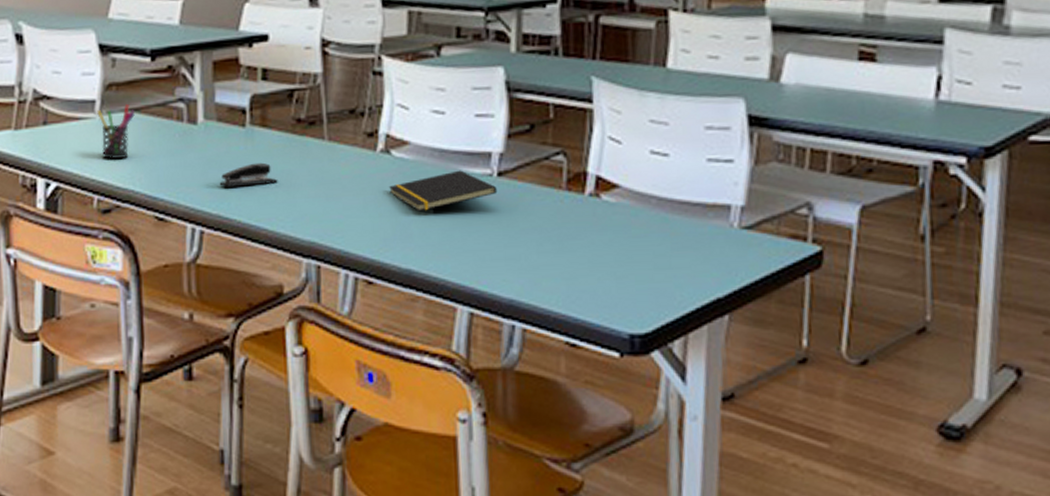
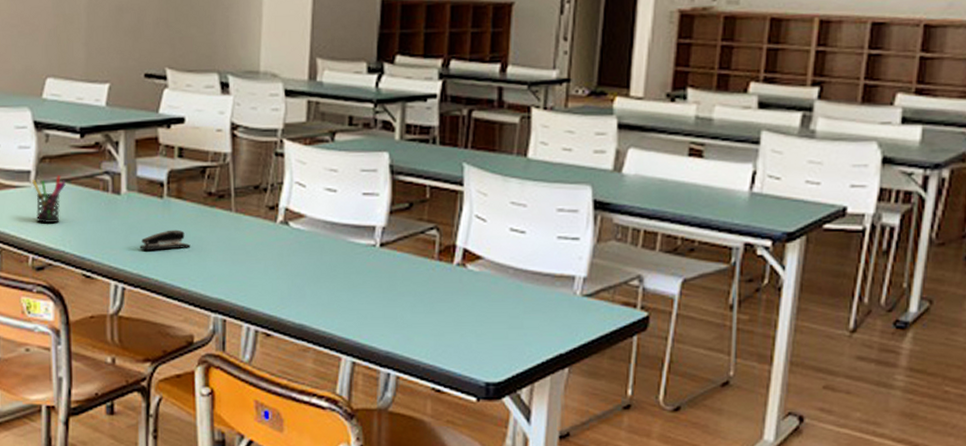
notepad: present [389,170,498,212] -> none [287,240,379,275]

